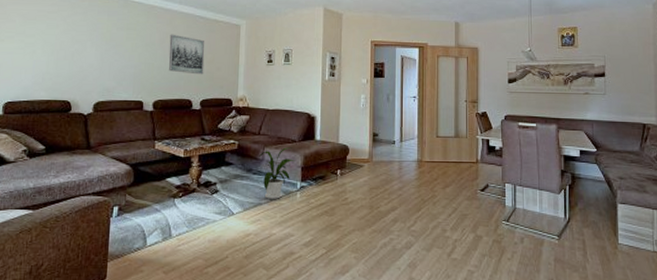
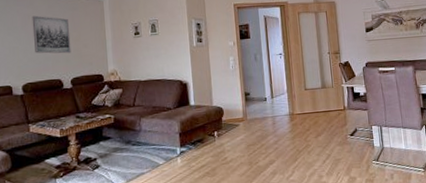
house plant: present [259,147,296,199] -> none [136,115,173,168]

